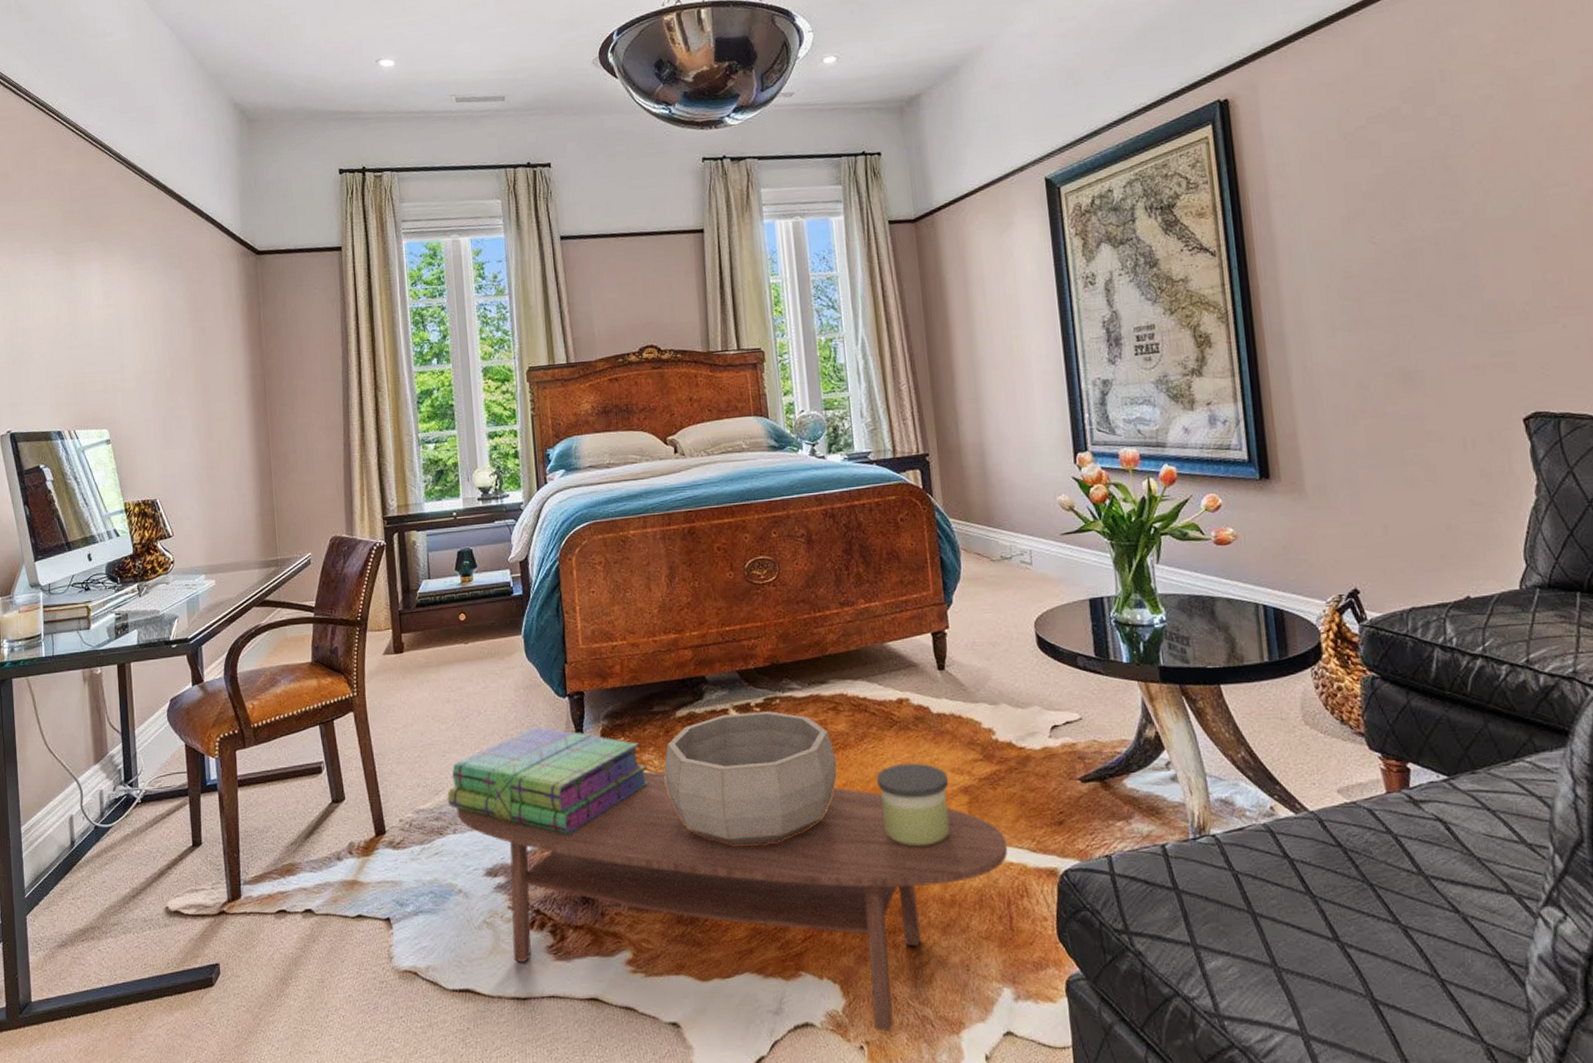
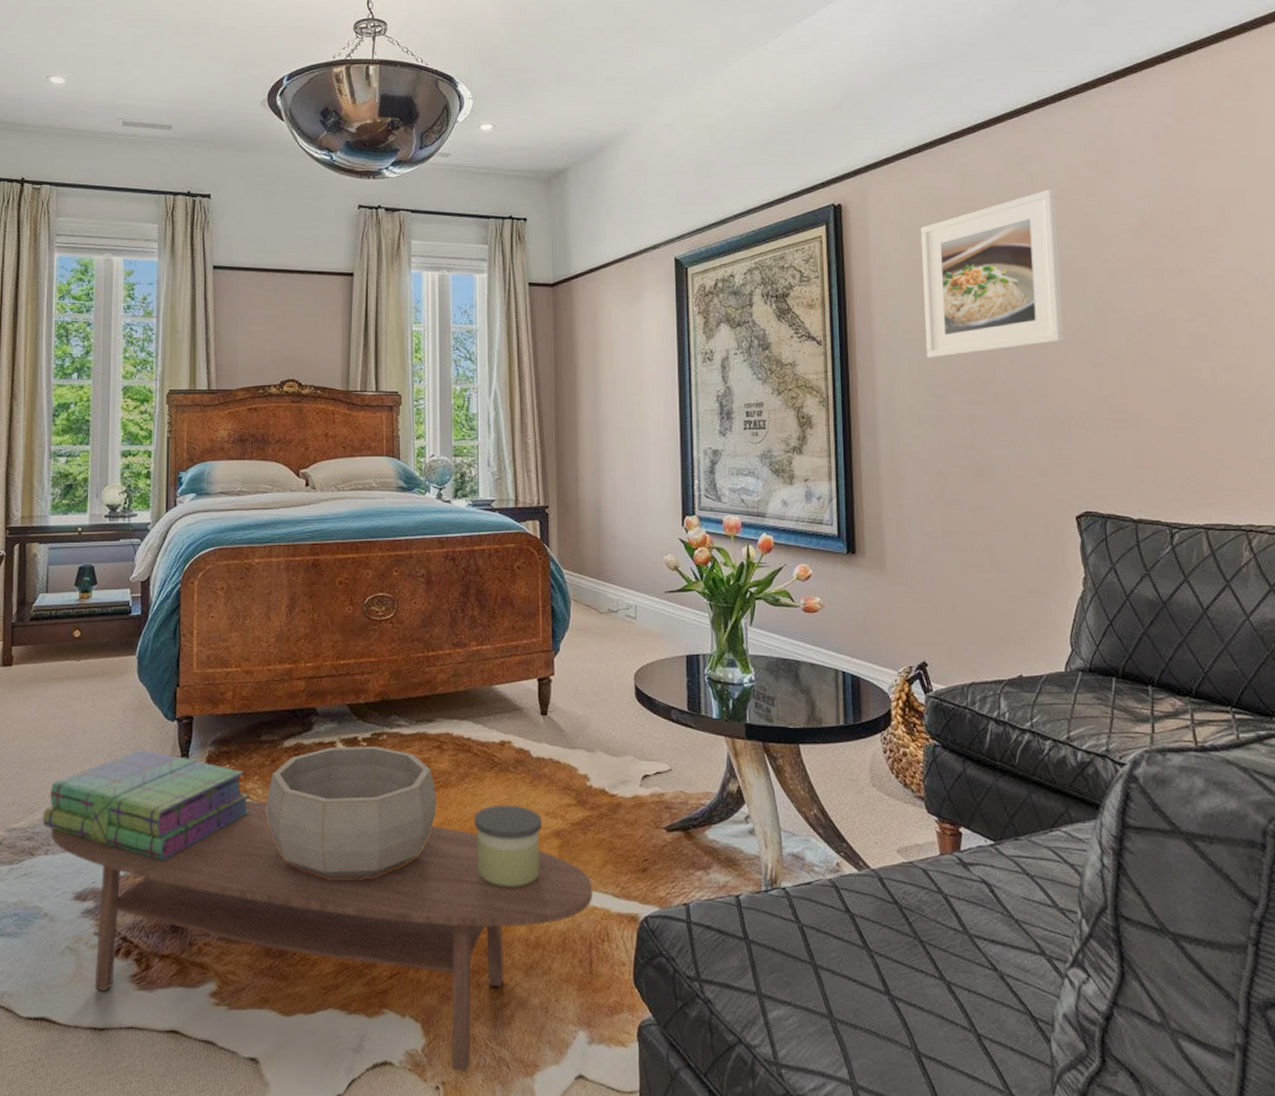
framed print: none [1321,55,1498,259] -> present [920,189,1064,358]

